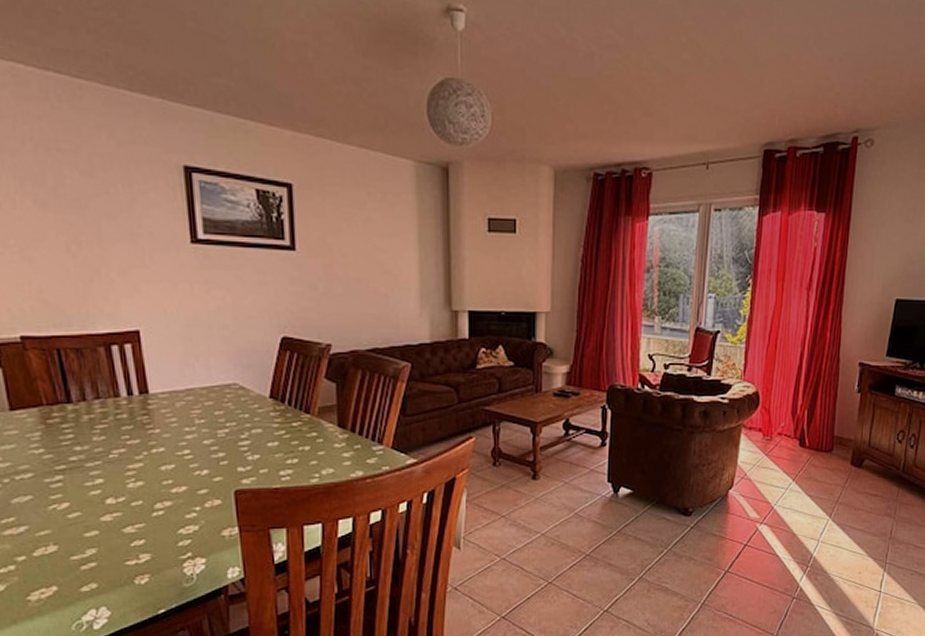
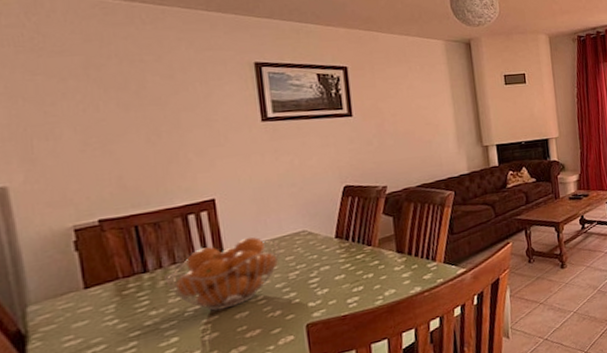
fruit basket: none [88,381,210,458] -> present [164,237,281,311]

